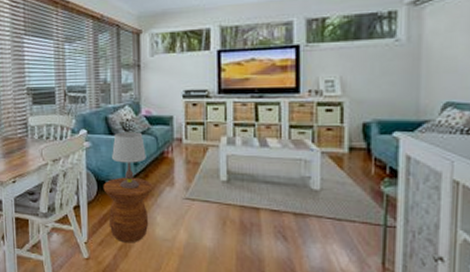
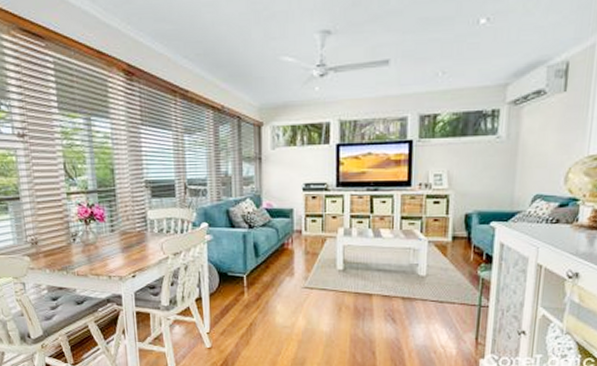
side table: present [103,177,153,243] -> none [225,268,273,332]
table lamp: present [112,132,146,190] -> none [233,224,267,281]

